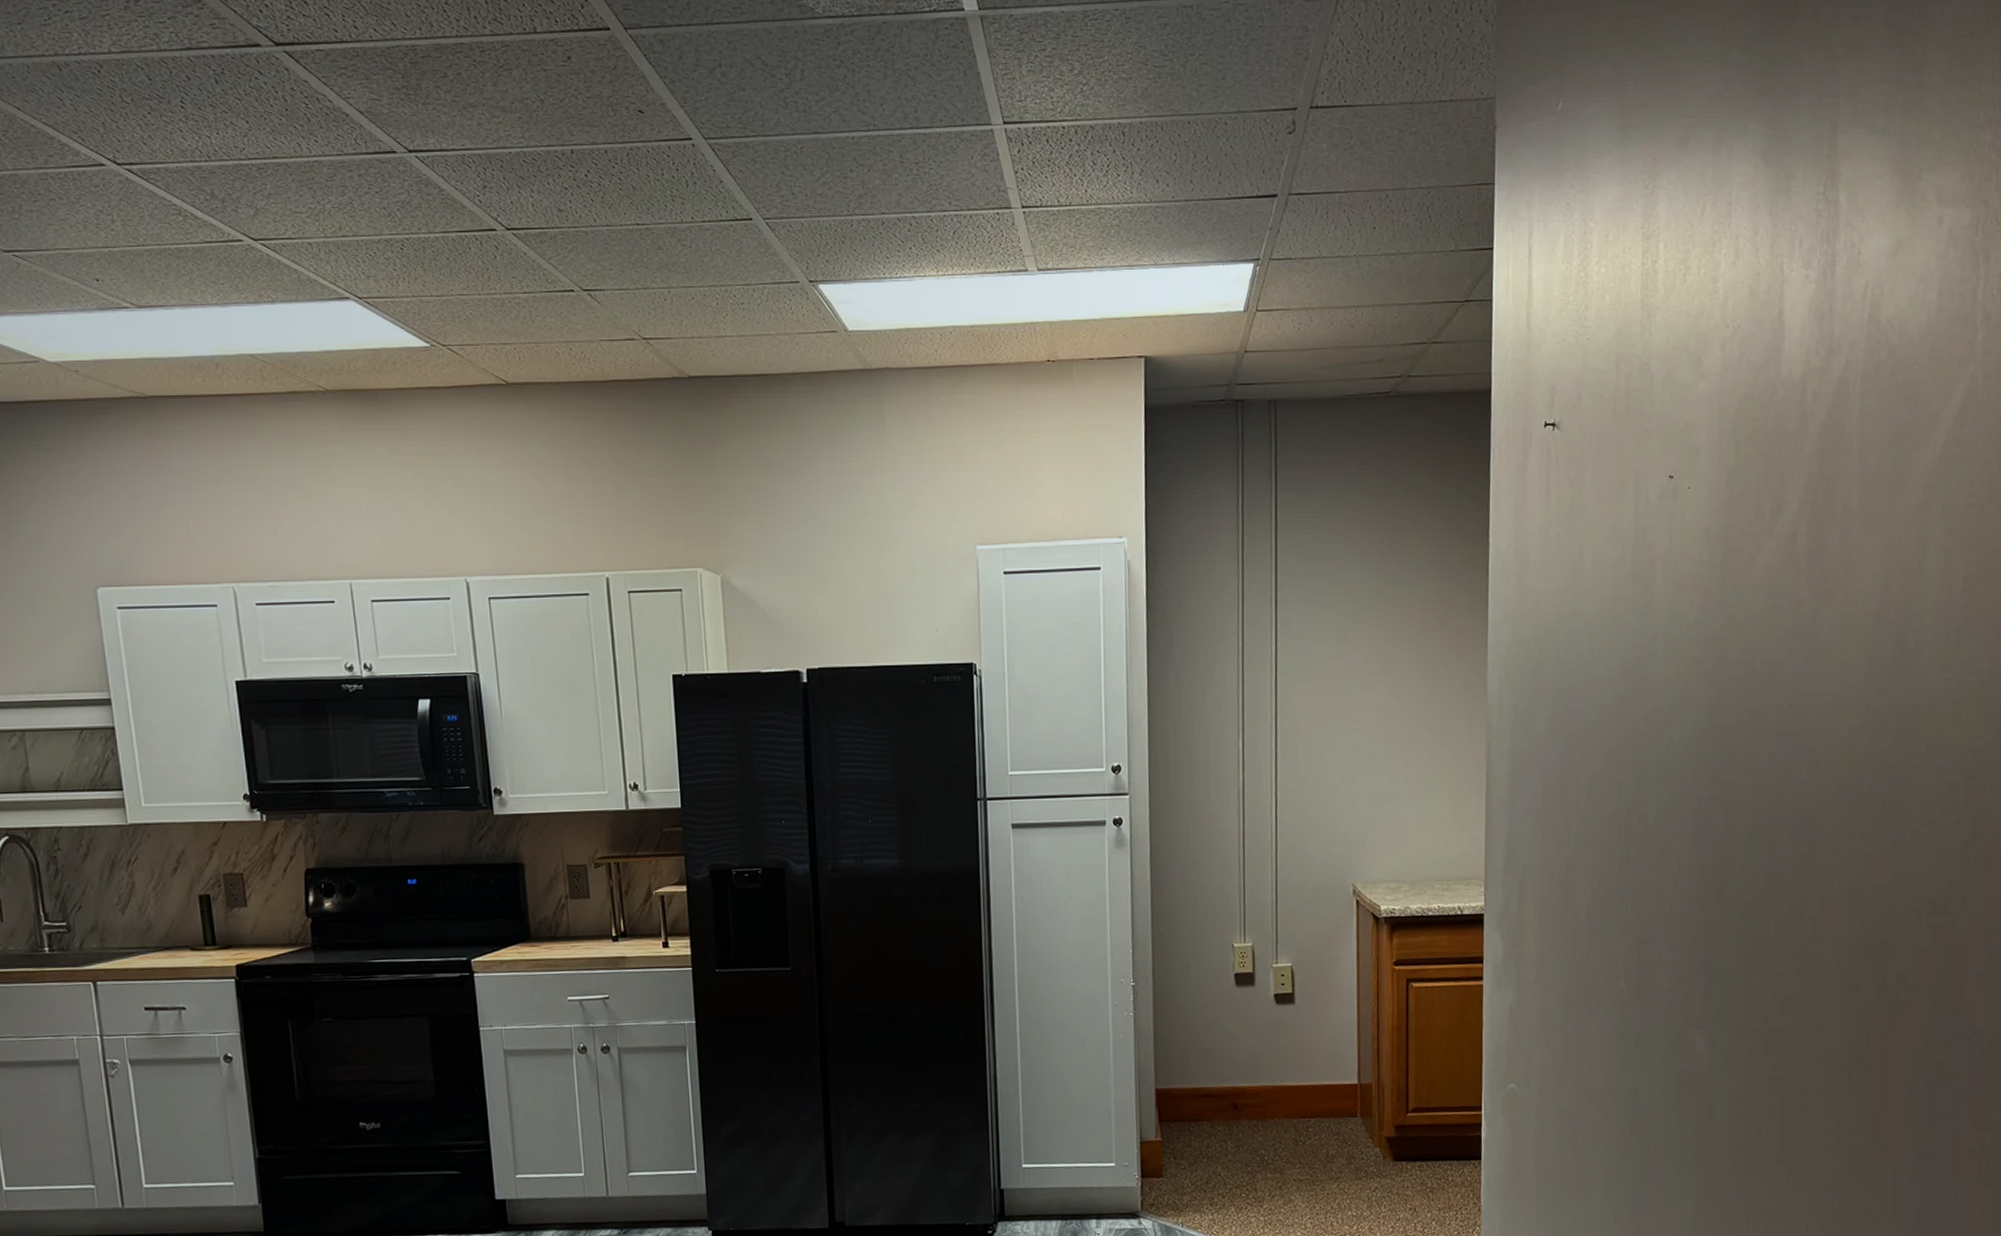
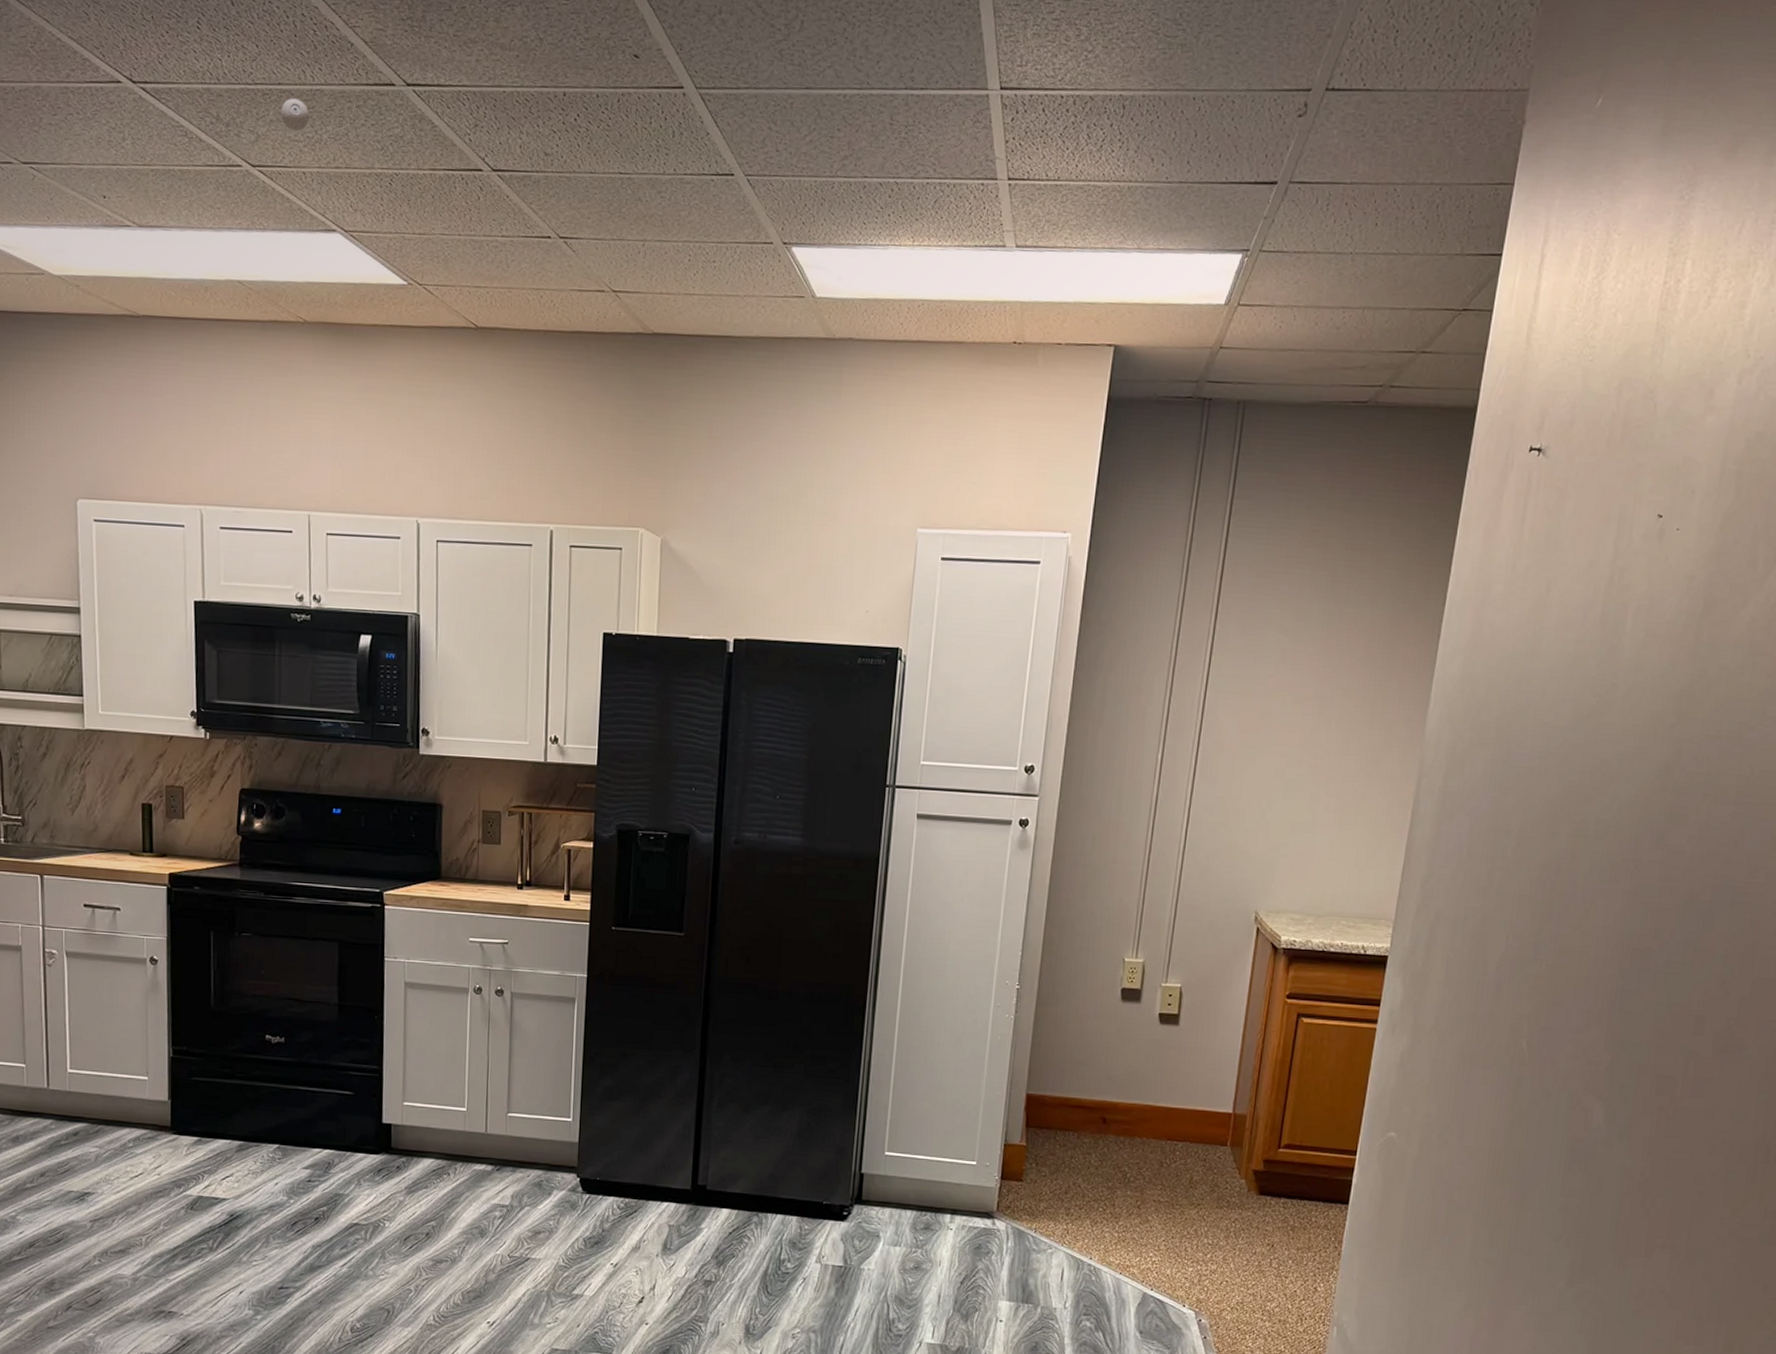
eyeball: none [279,171,309,202] -> present [281,98,309,131]

